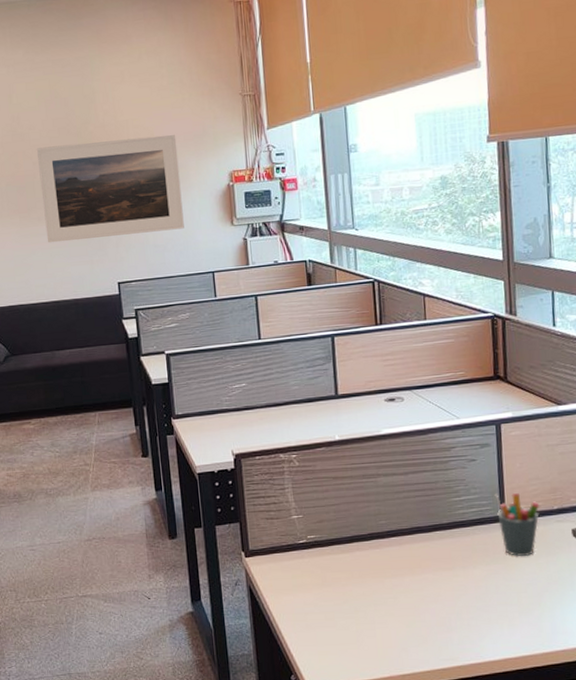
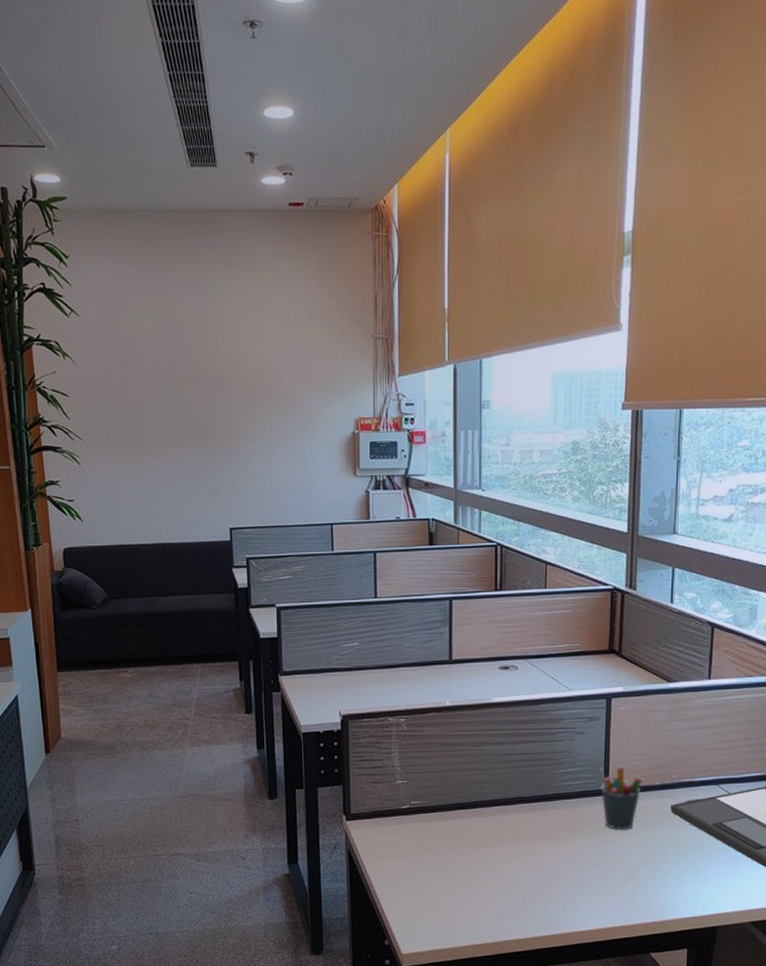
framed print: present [36,135,184,243] -> none [148,373,304,481]

